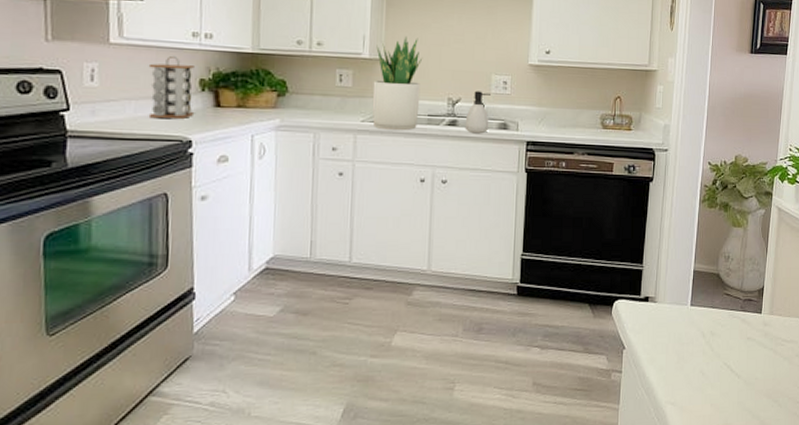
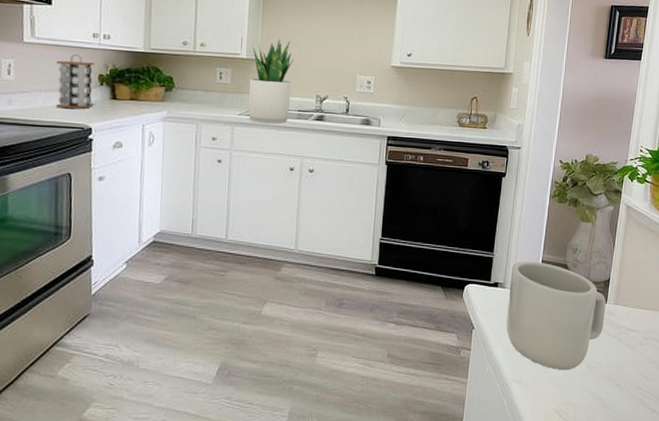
soap dispenser: present [465,91,490,134] -> none [331,89,355,129]
mug: none [659,272,761,389] -> present [506,261,606,370]

